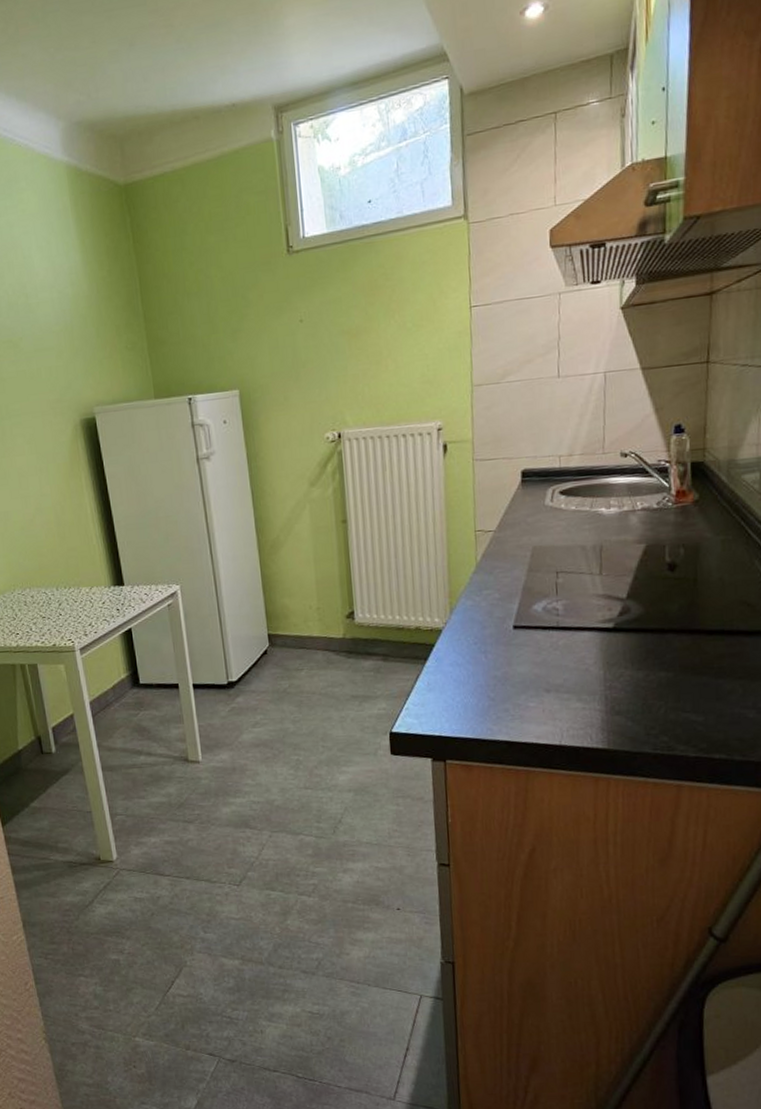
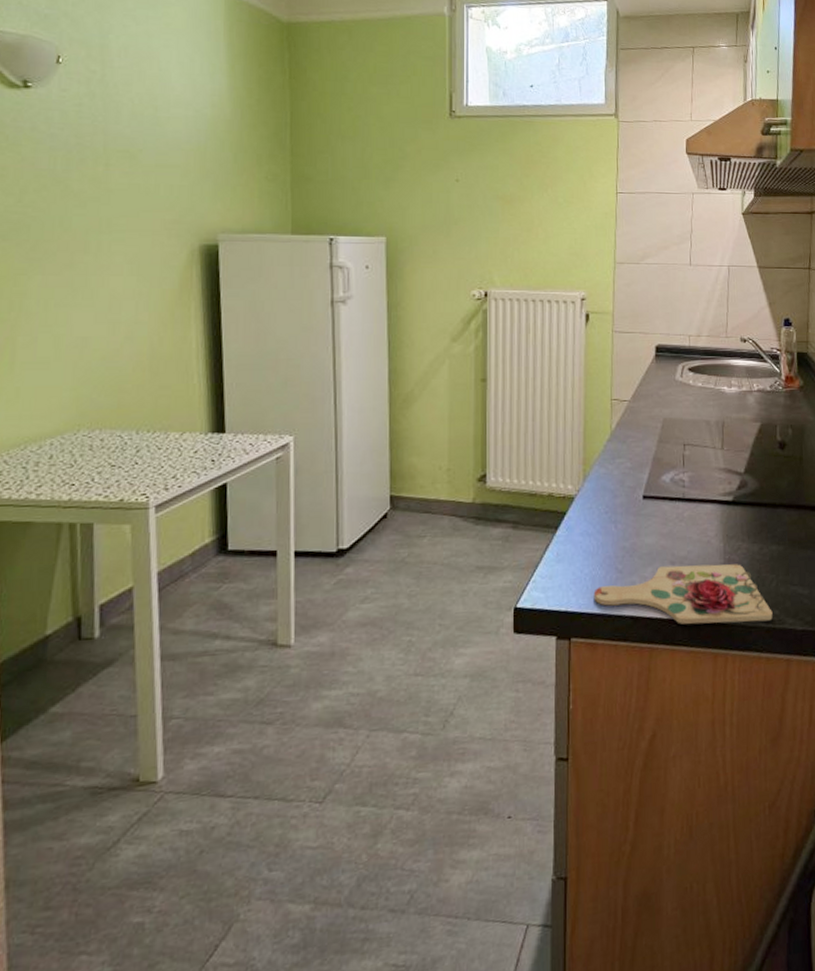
cutting board: none [466,691,661,750] -> present [593,564,773,625]

